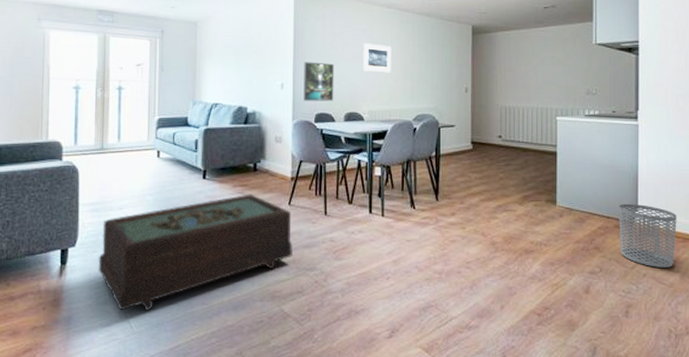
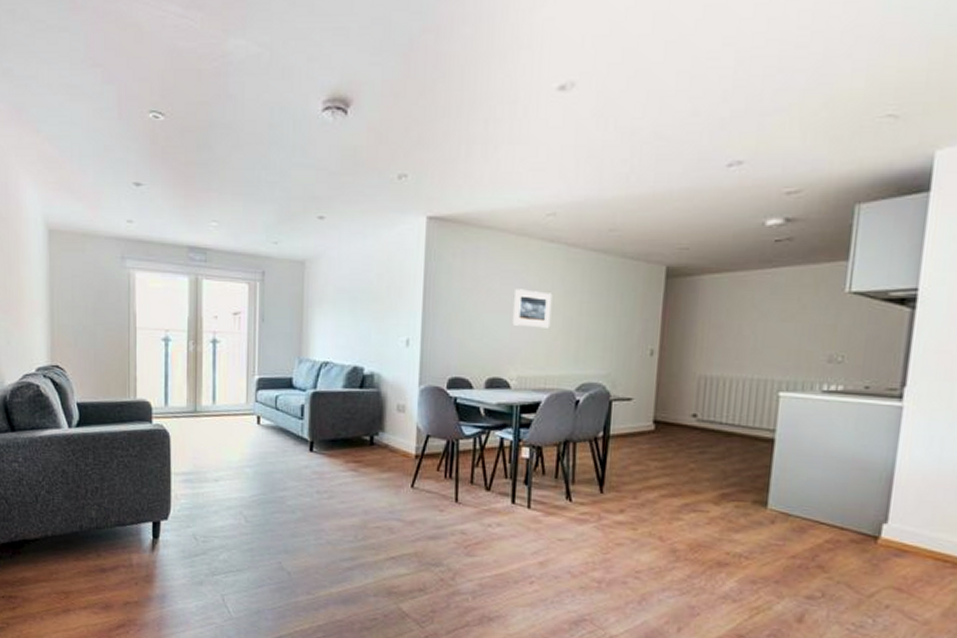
coffee table: present [98,194,293,311] -> none [192,471,415,596]
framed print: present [303,62,334,101] -> none [434,312,475,363]
waste bin: present [619,203,677,268] -> none [854,511,948,600]

